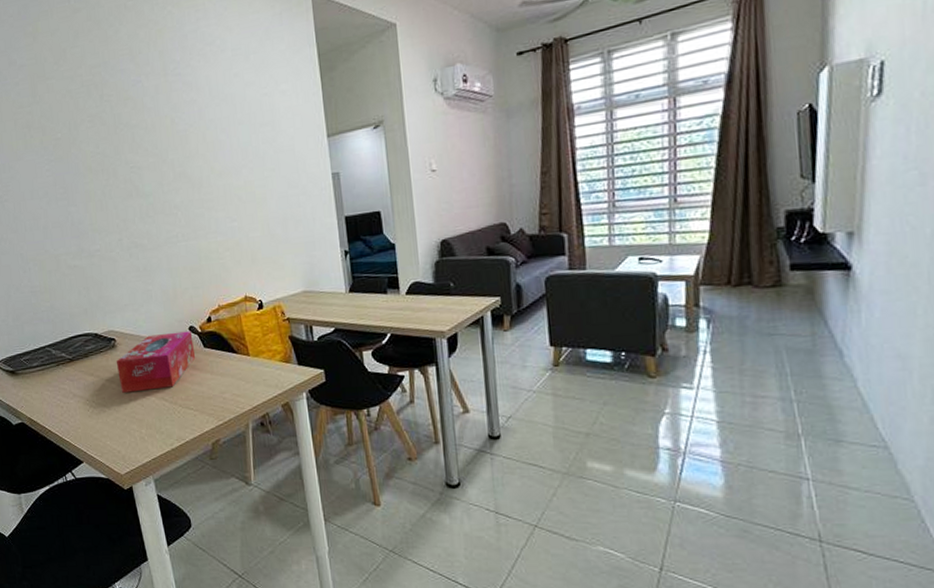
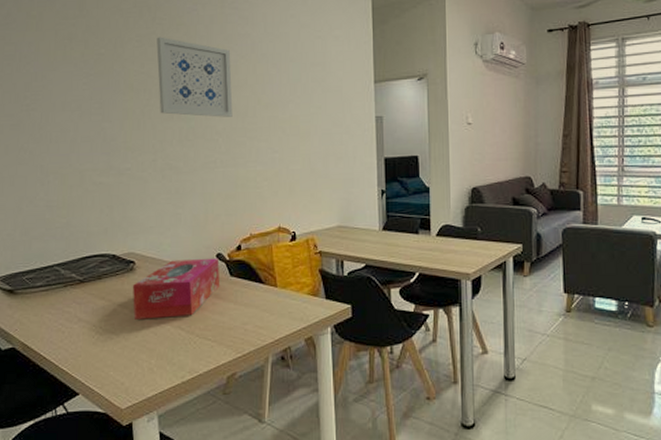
wall art: none [107,114,188,193] -> present [156,37,233,117]

